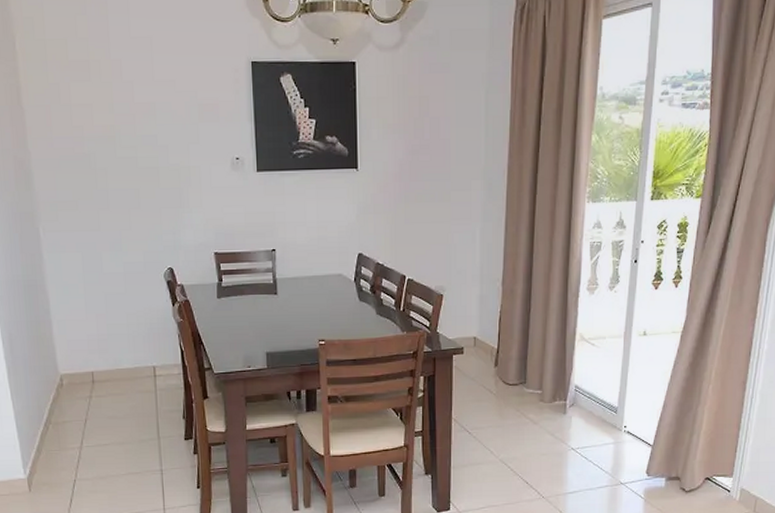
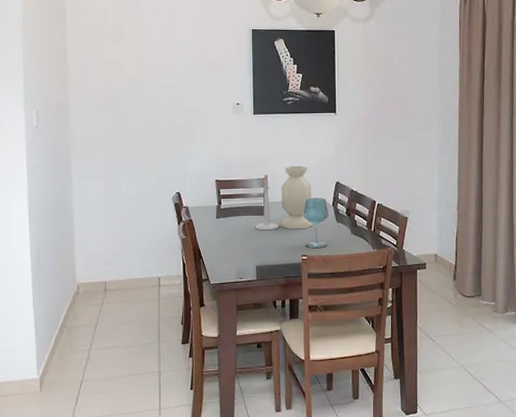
candlestick: none [263,245,292,312] -> present [255,174,280,231]
vase: none [292,234,333,310] -> present [280,165,314,229]
wine glass: none [319,272,351,332] -> present [302,197,329,249]

